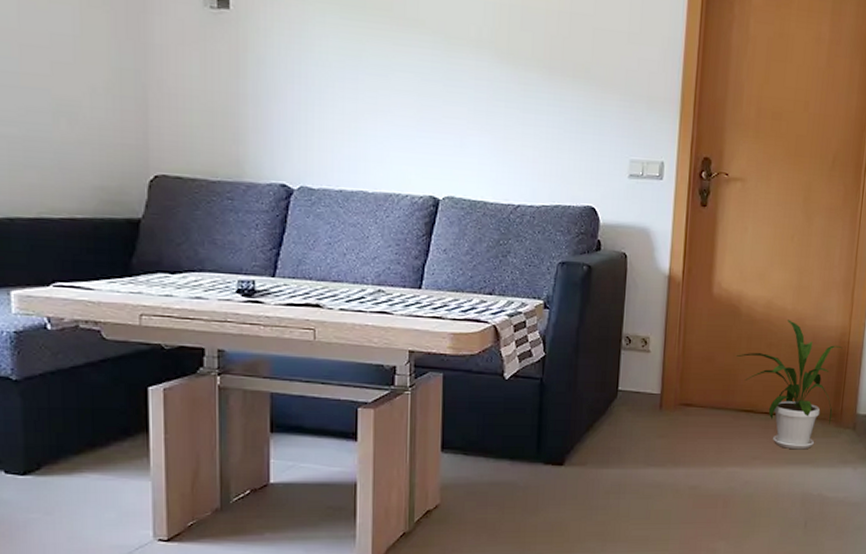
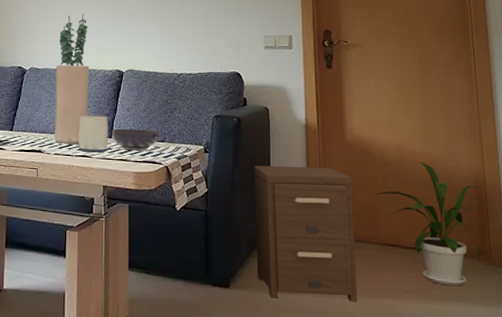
vase: none [339,111,391,296] -> present [54,14,90,144]
mug: none [374,257,417,308] -> present [78,115,108,153]
bowl: none [421,276,485,306] -> present [111,128,158,151]
nightstand: none [596,324,714,473] -> present [253,165,357,302]

